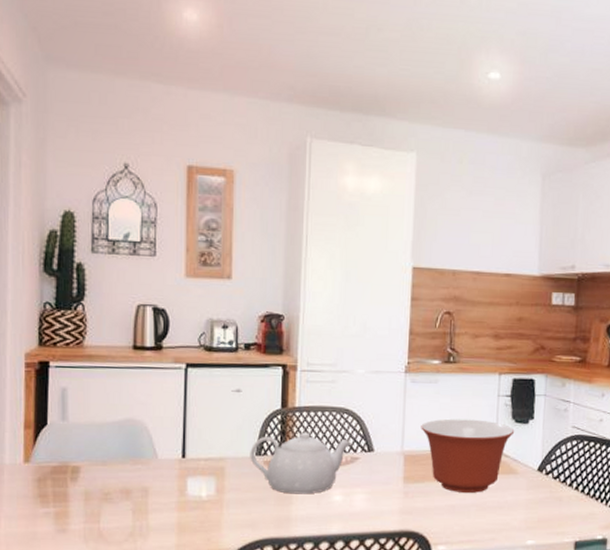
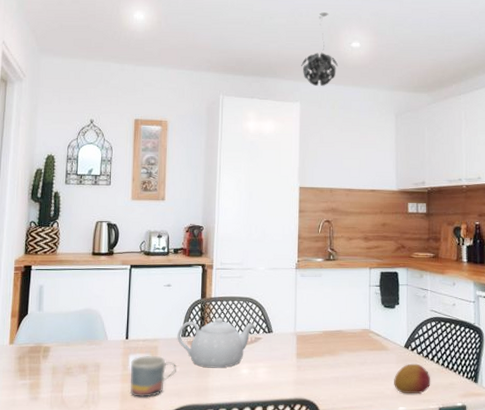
mug: none [190,478,251,529] -> present [130,356,177,398]
pendant light: none [419,26,470,132] -> present [301,12,339,86]
mixing bowl: present [421,418,515,493] -> none [309,305,384,366]
fruit: none [522,490,568,526] -> present [394,363,431,395]

